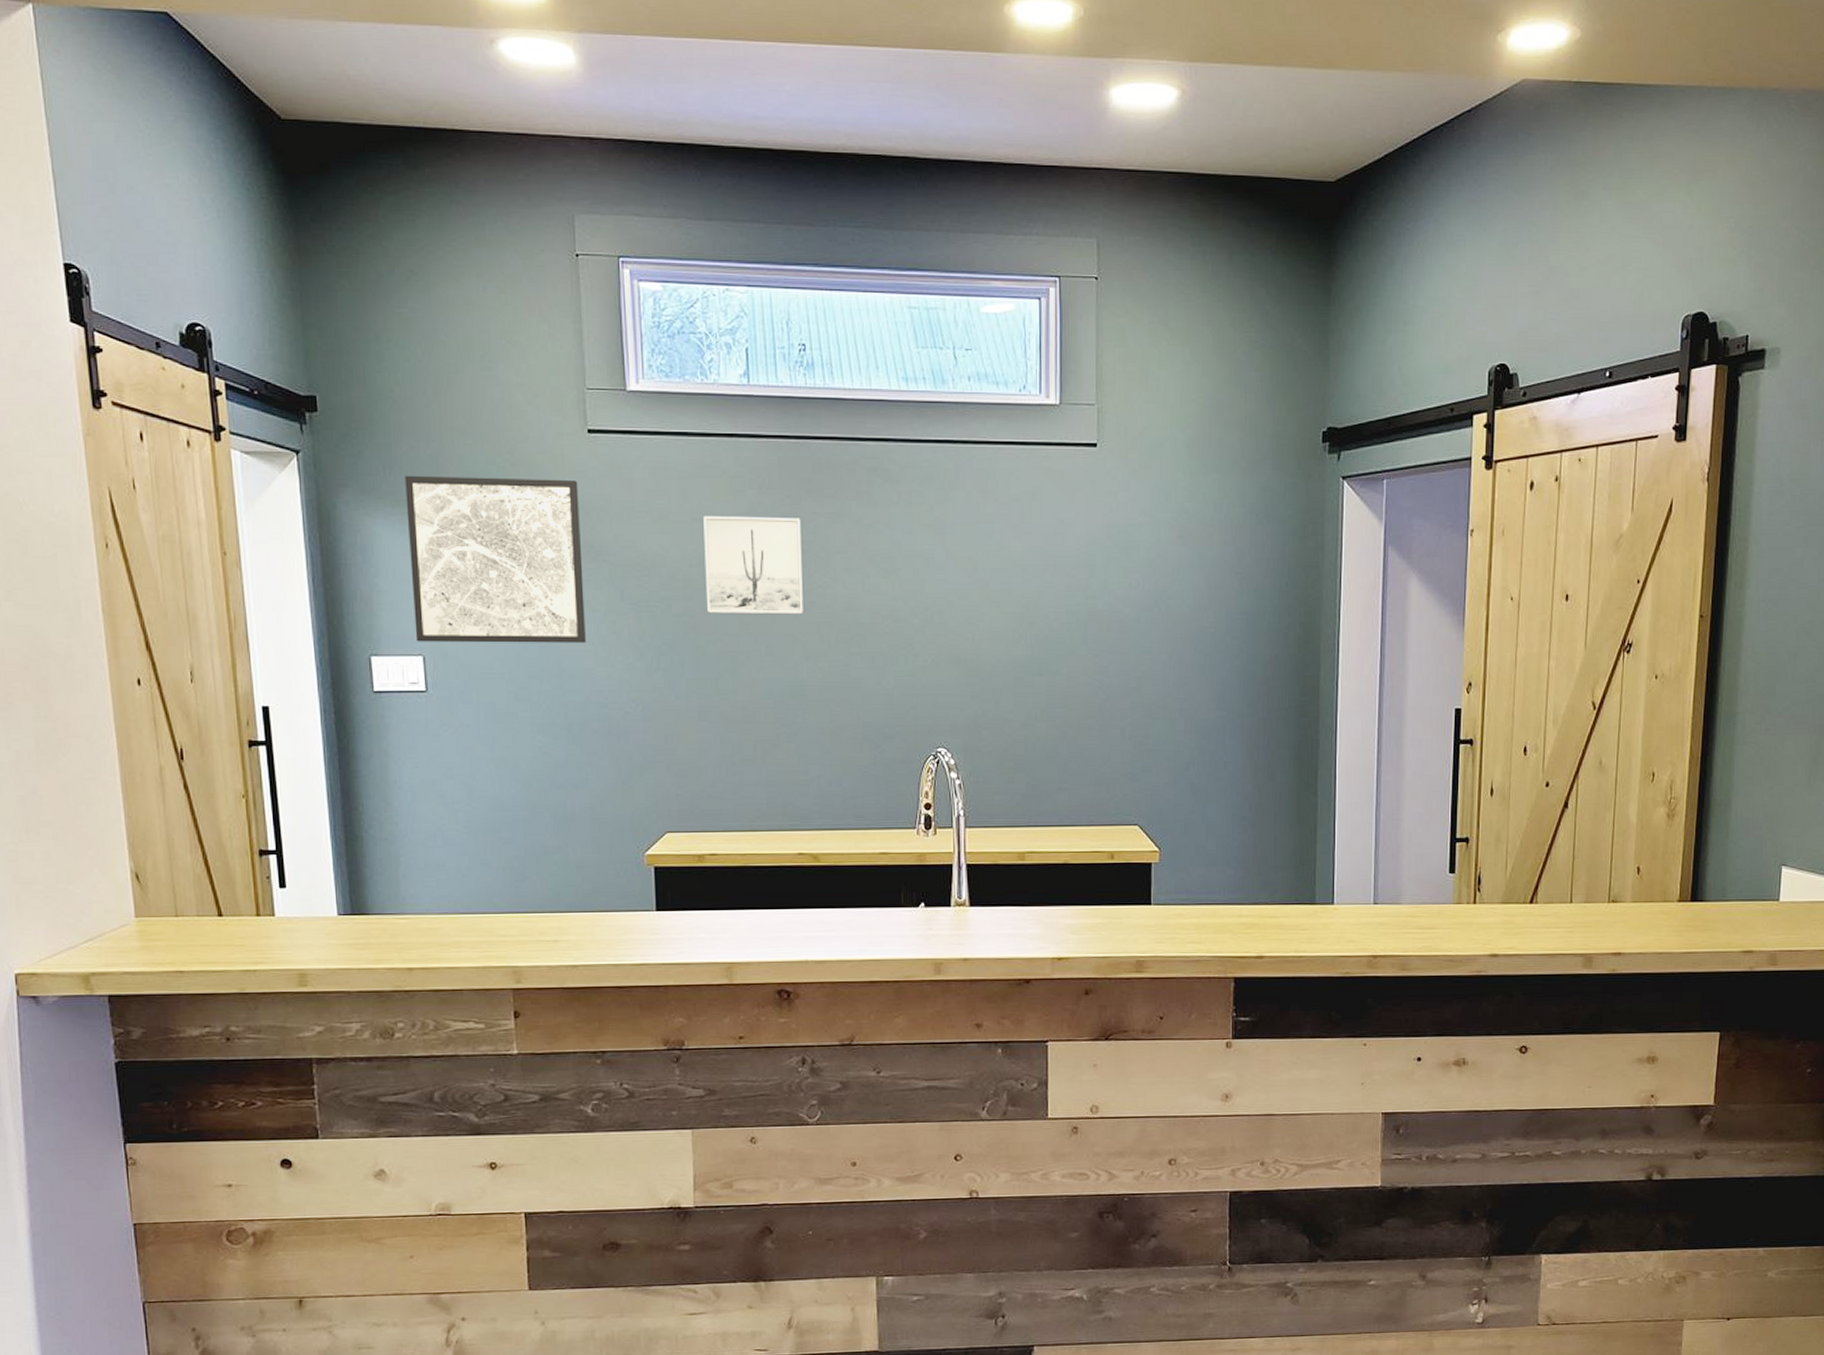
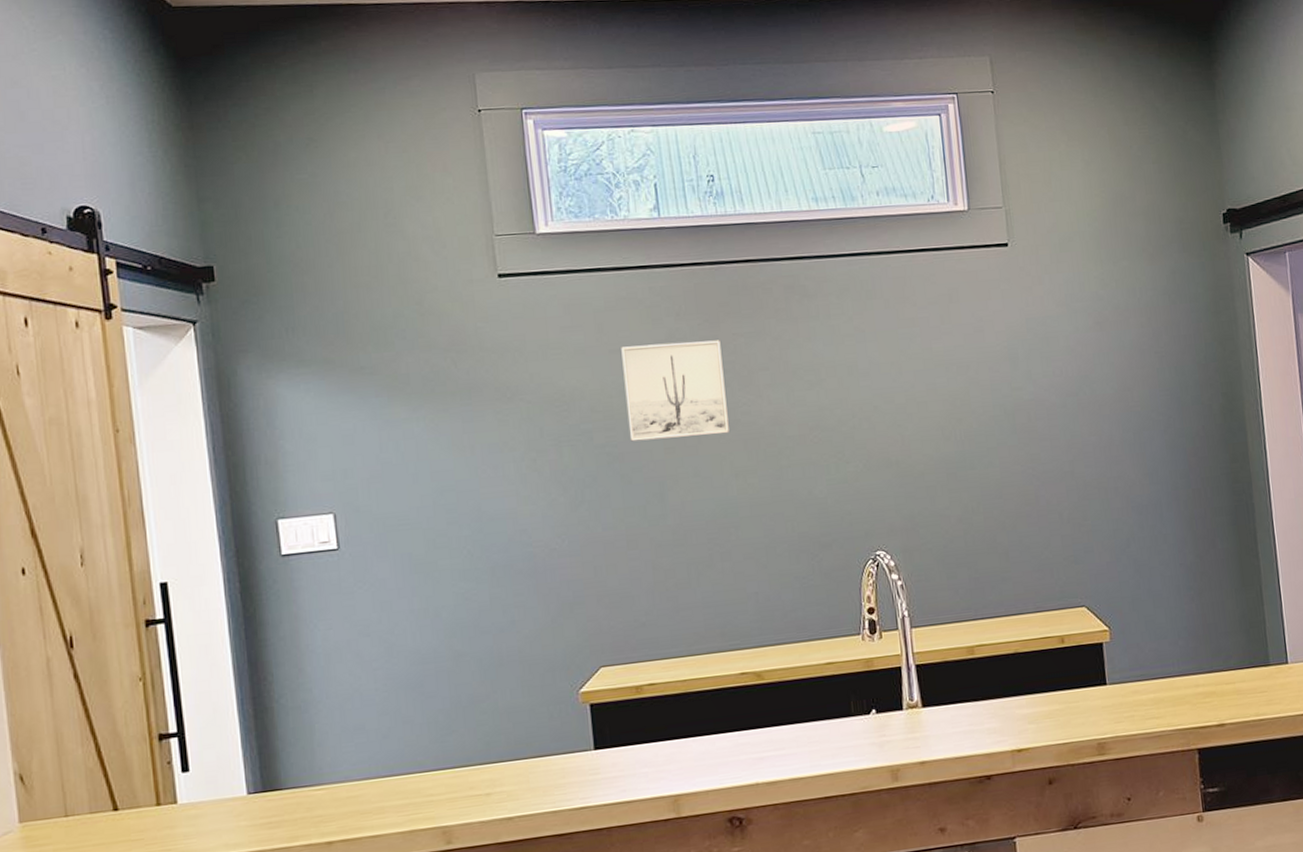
wall art: present [405,475,586,643] -> none [309,324,506,500]

